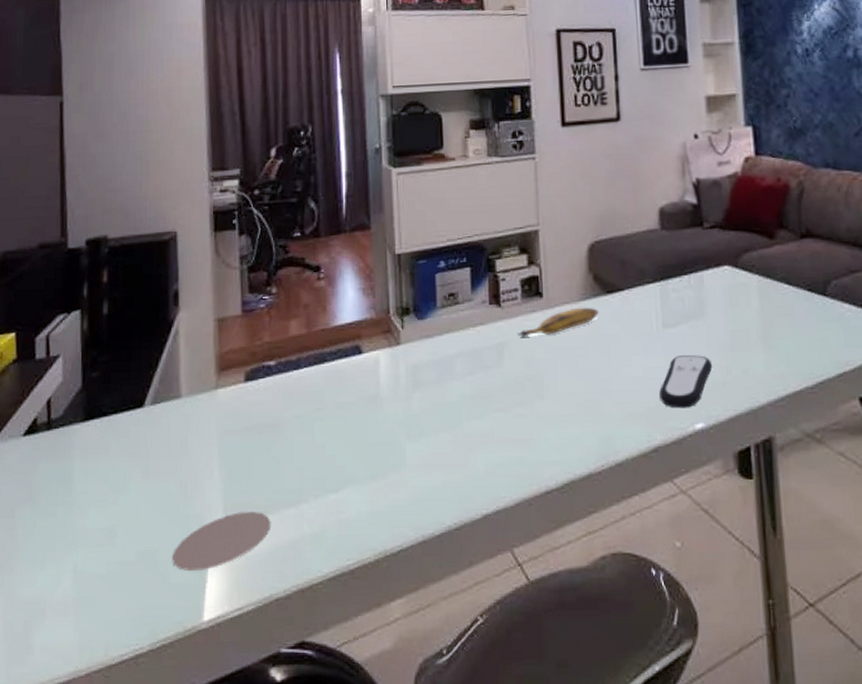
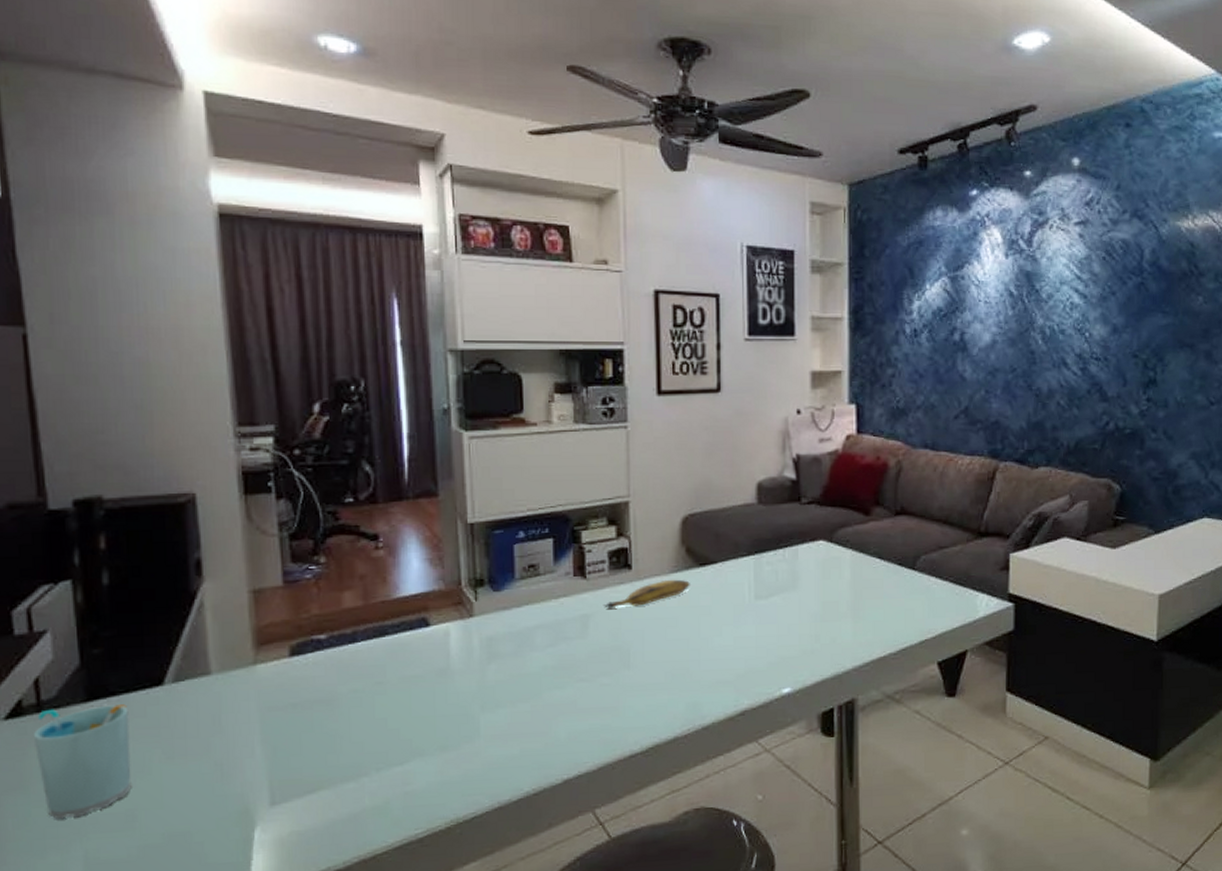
cup: none [43,424,116,532] -> present [34,704,132,819]
coaster: present [172,511,271,571] -> none [208,787,327,850]
remote control: present [659,355,713,408] -> none [749,625,803,675]

